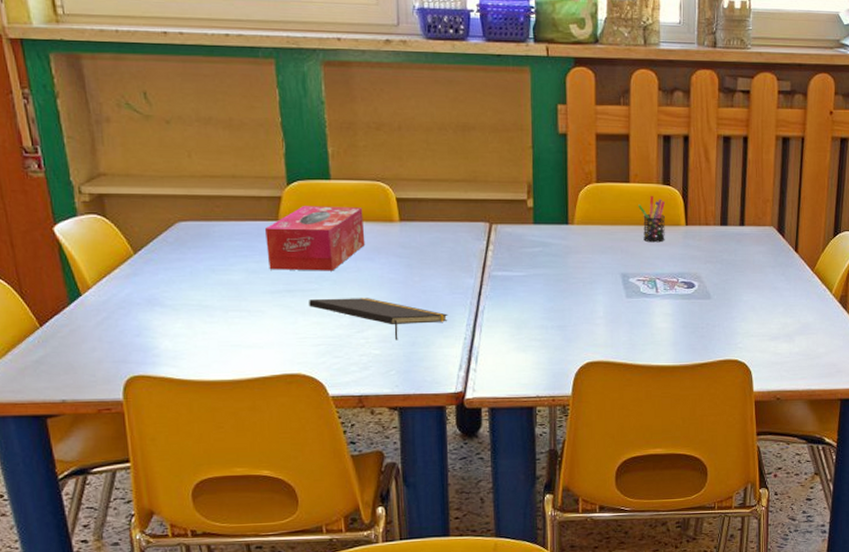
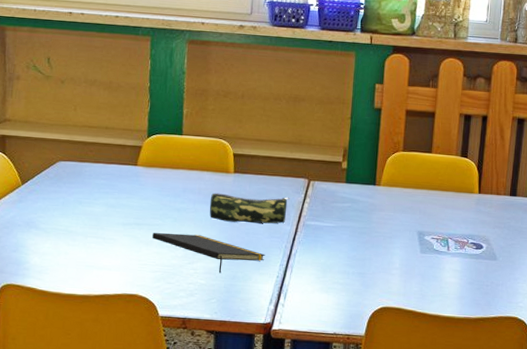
tissue box: present [264,206,365,271] -> none [124,155,205,210]
pencil case: none [374,245,470,280] -> present [209,193,290,224]
pen holder: present [638,195,666,243] -> none [438,165,462,207]

